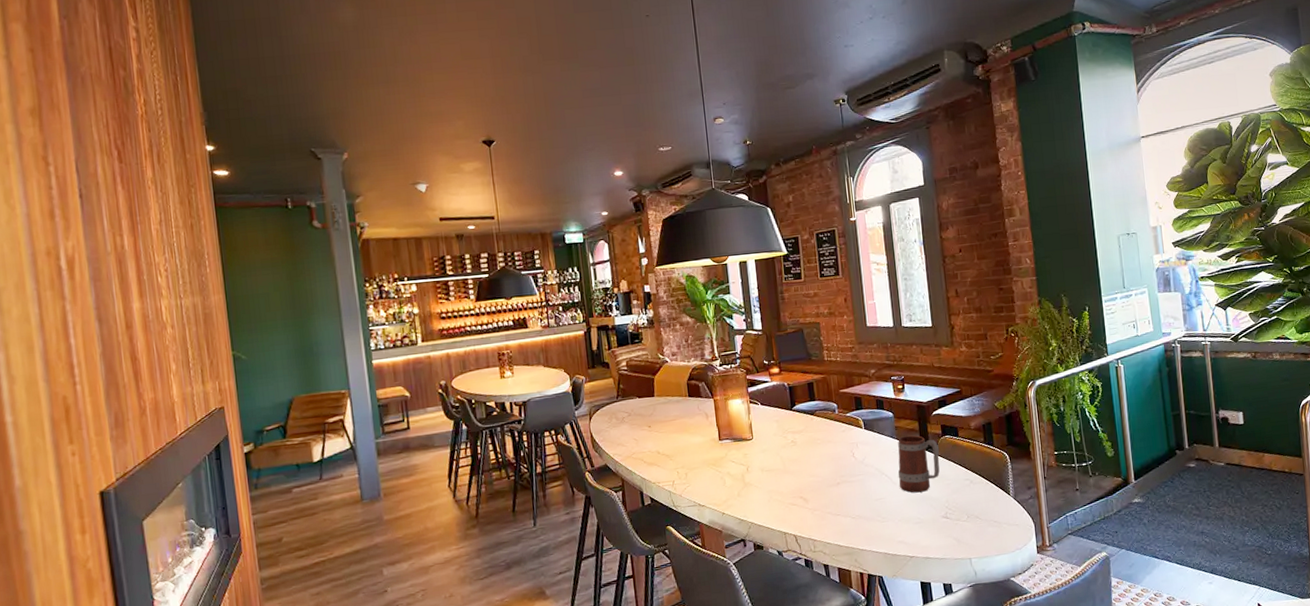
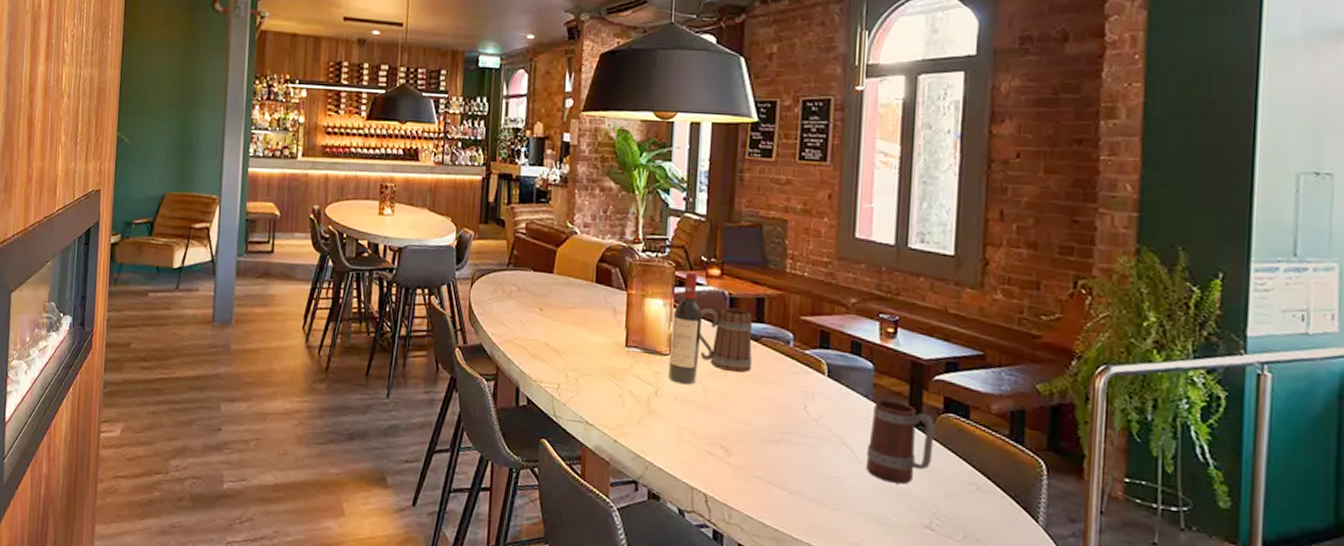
wine bottle: none [750,374,775,459] -> present [667,272,703,385]
beer mug: none [769,393,812,442] -> present [699,307,753,373]

